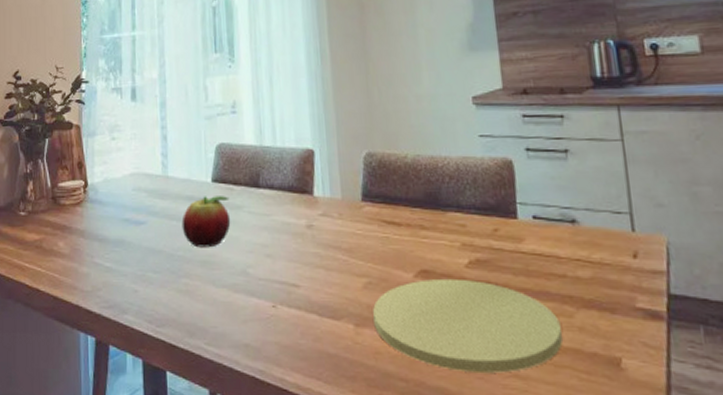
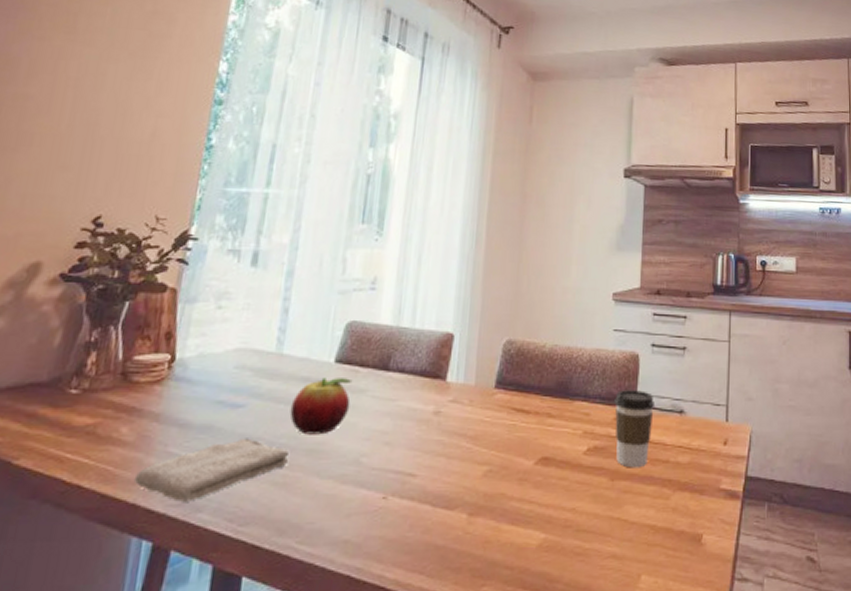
washcloth: none [74,250,188,305] -> present [133,438,289,502]
plate: present [373,278,563,373] -> none [488,465,658,555]
coffee cup: none [491,199,541,283] -> present [614,390,654,468]

